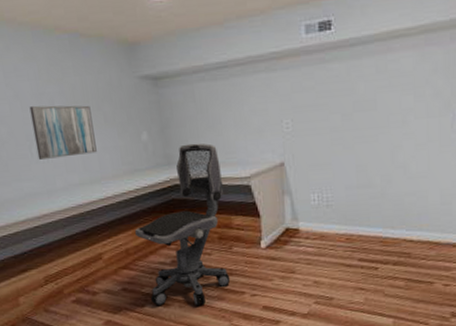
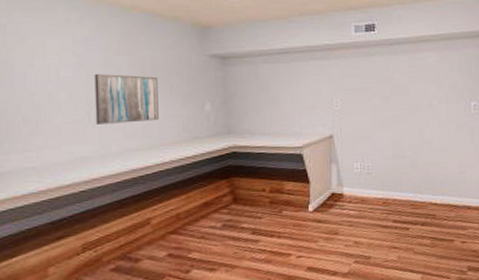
office chair: present [135,143,231,306] -> none [189,115,278,272]

